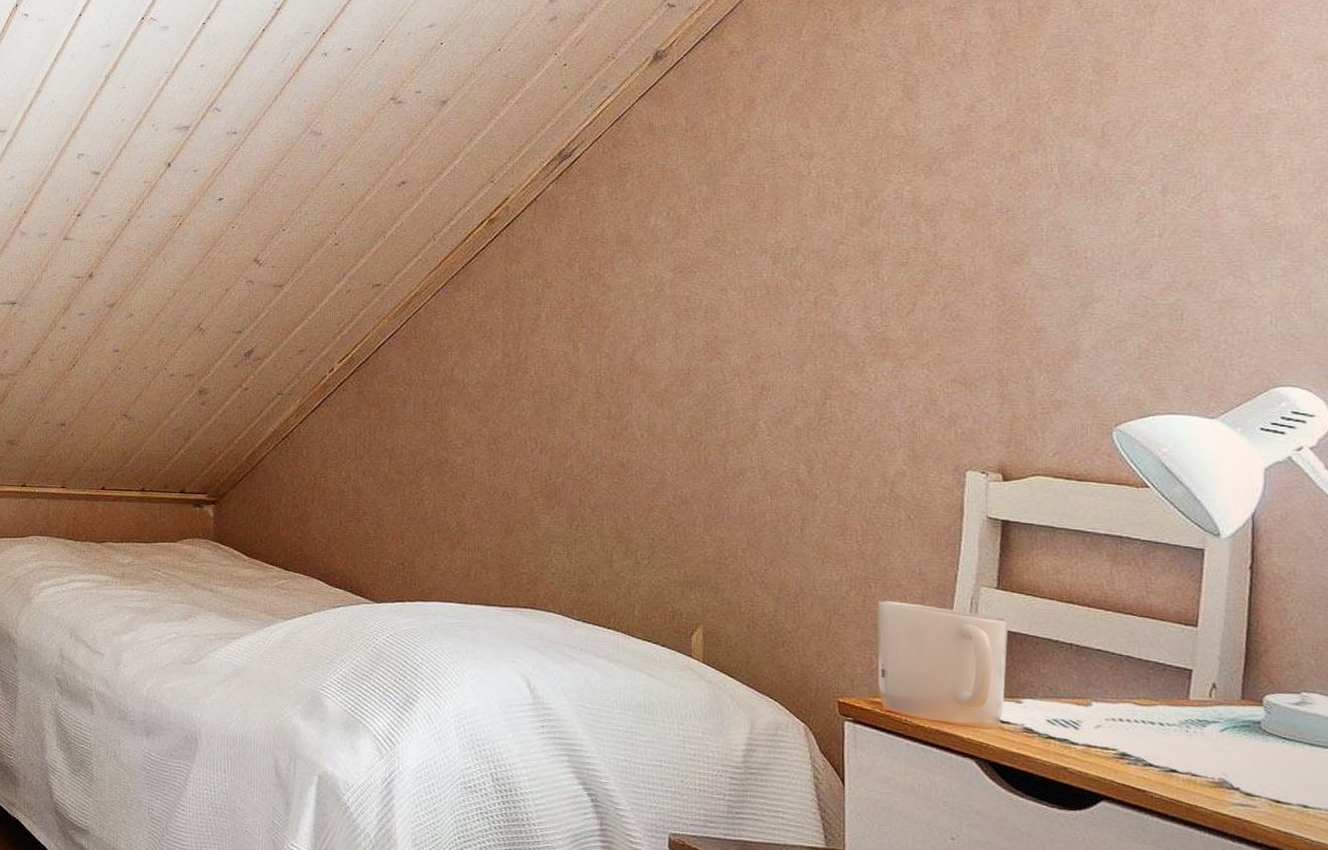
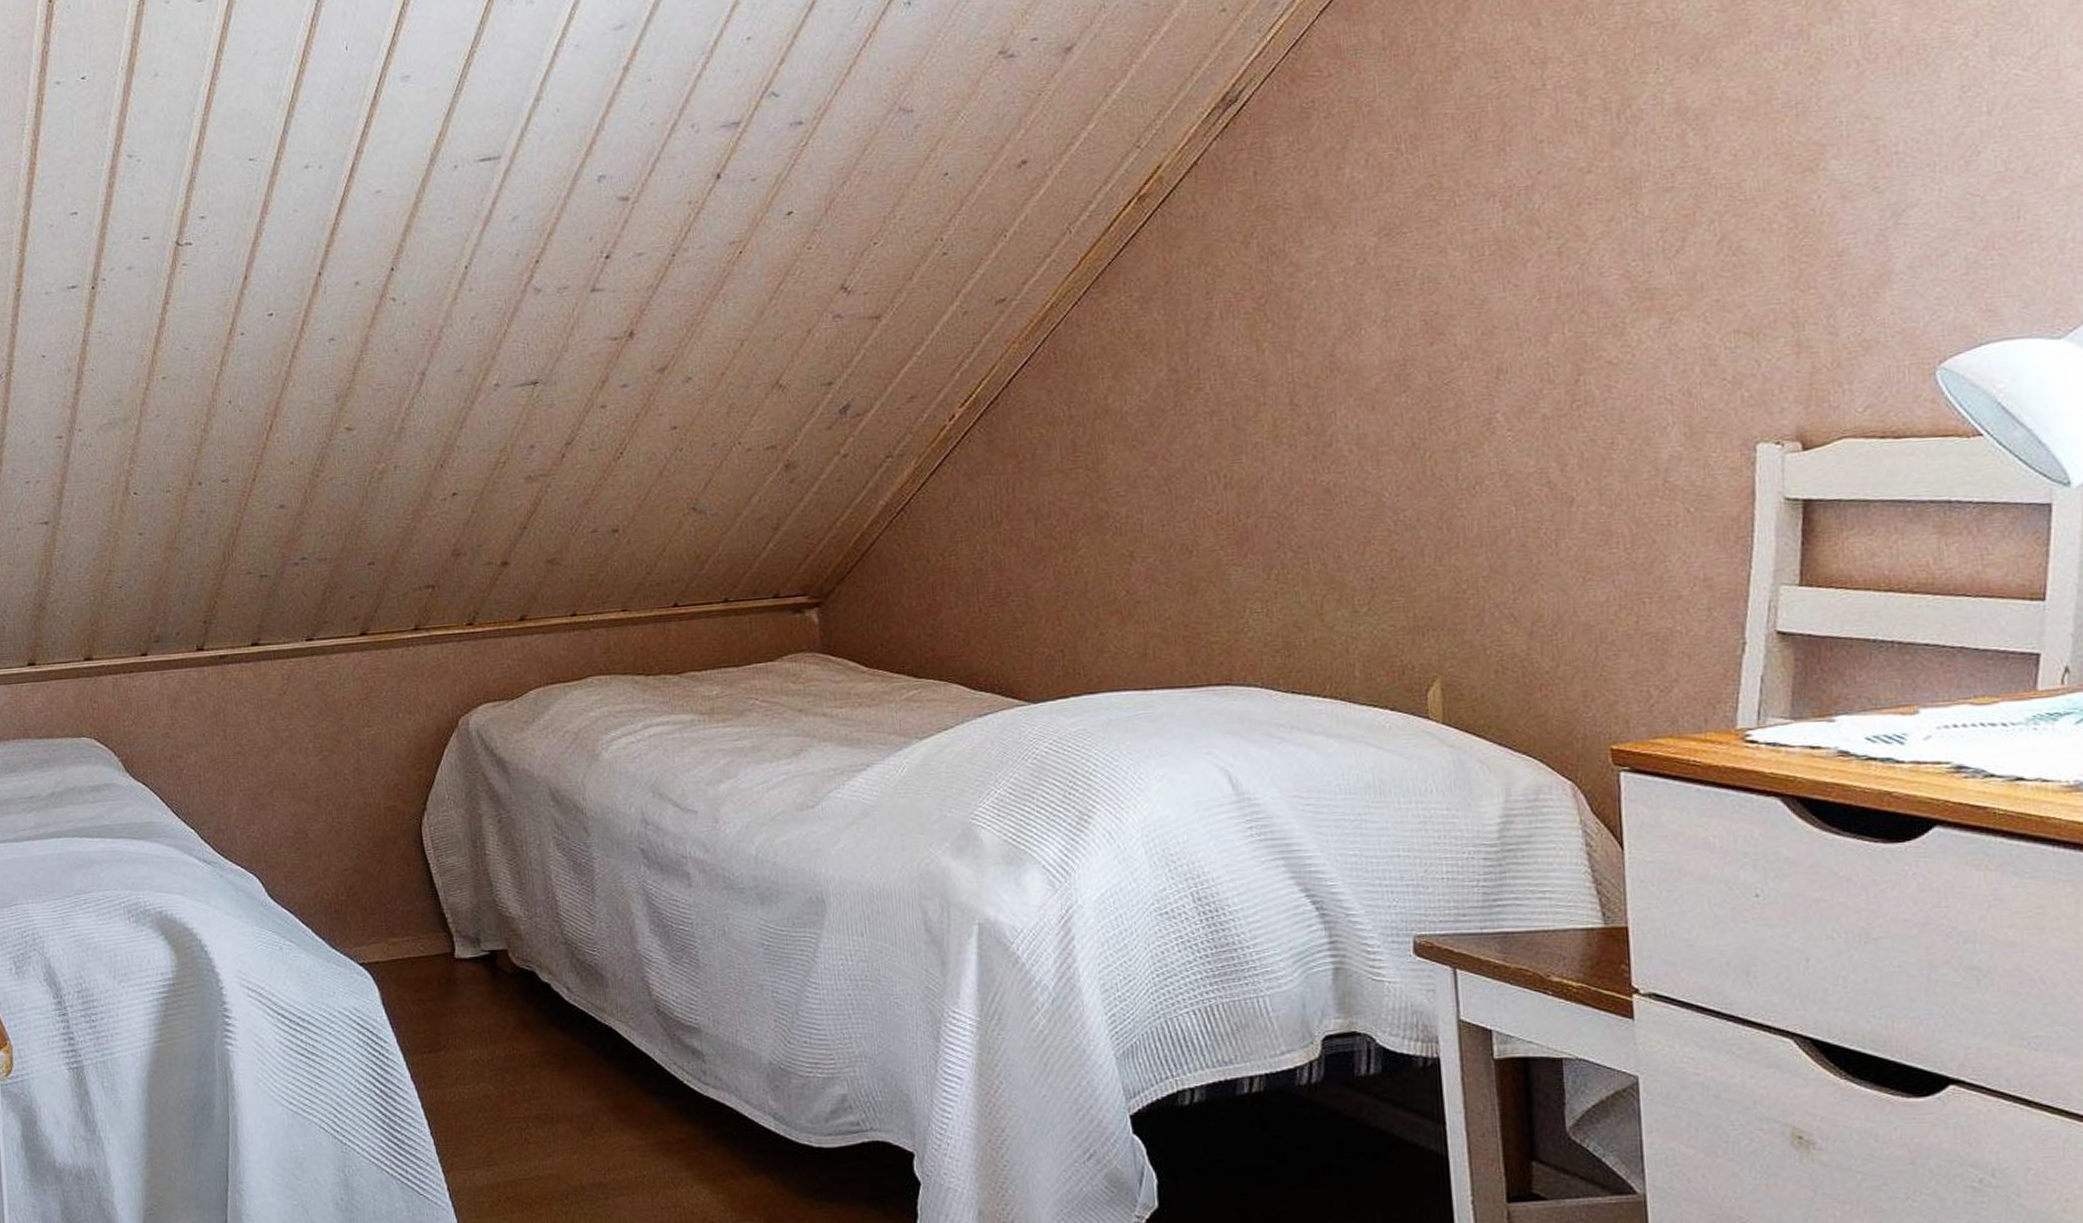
mug: present [876,600,1009,730] -> none [1653,616,1816,761]

